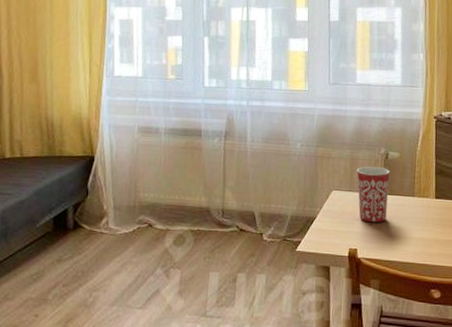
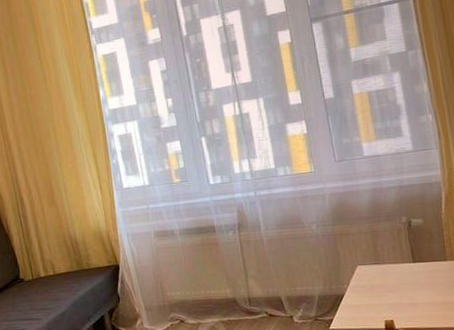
mug: present [356,166,390,223] -> none [379,236,420,293]

